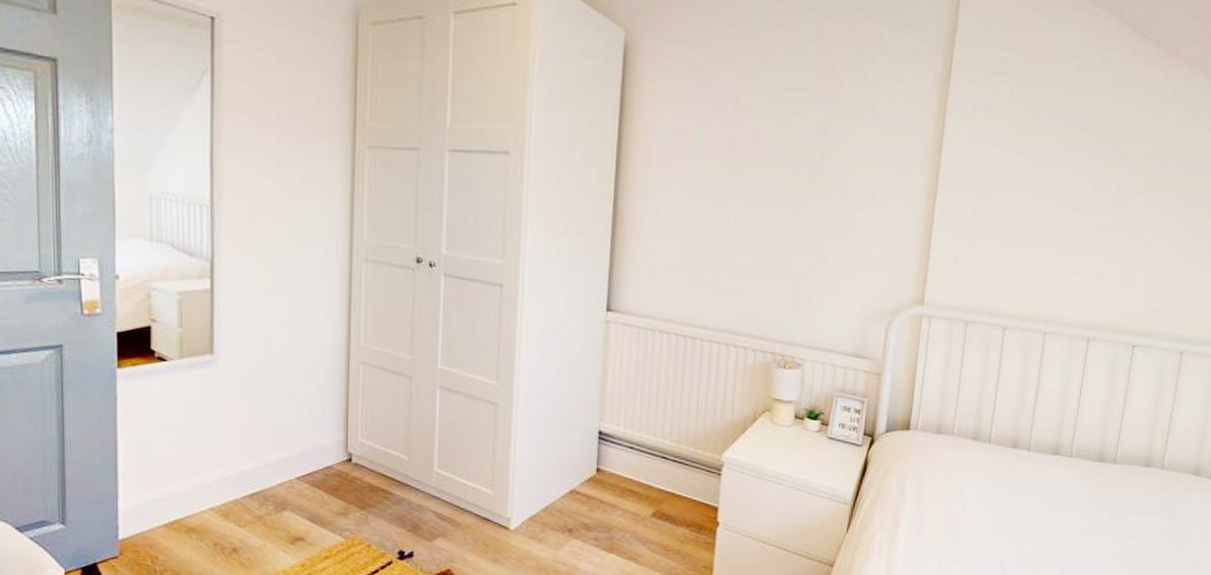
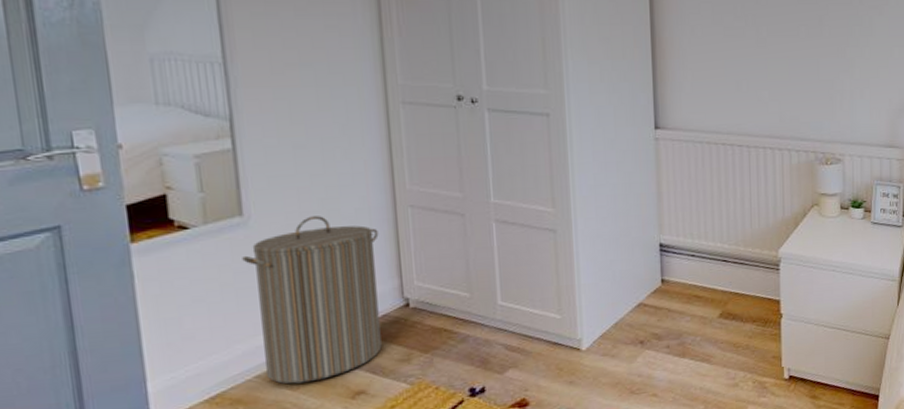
laundry hamper: none [209,362,331,522] -> present [242,216,382,384]

